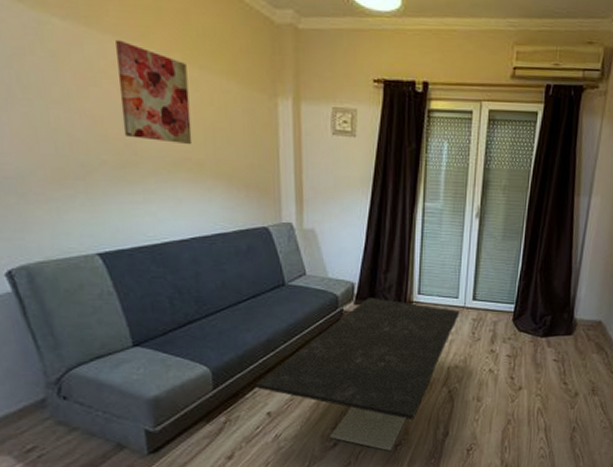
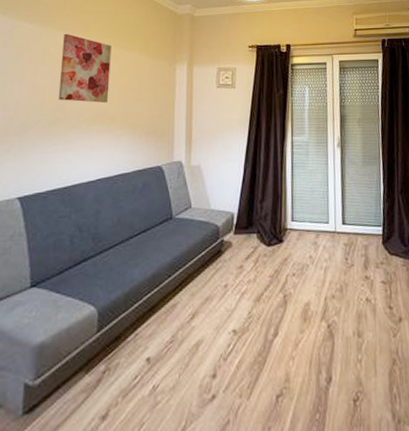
coffee table: present [255,298,460,451] -> none [137,227,332,404]

